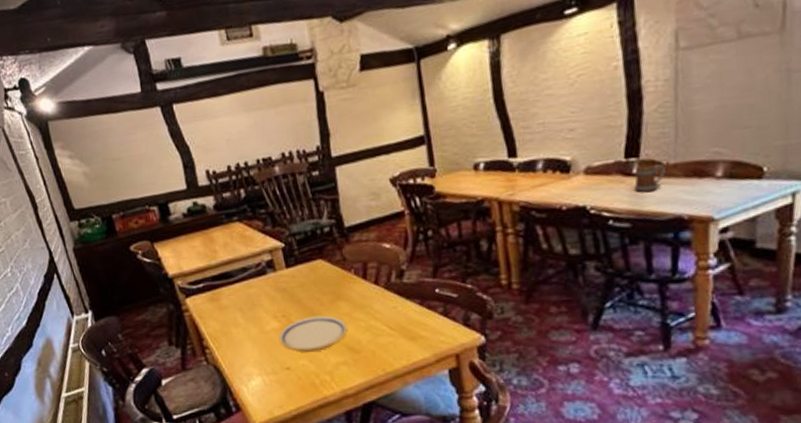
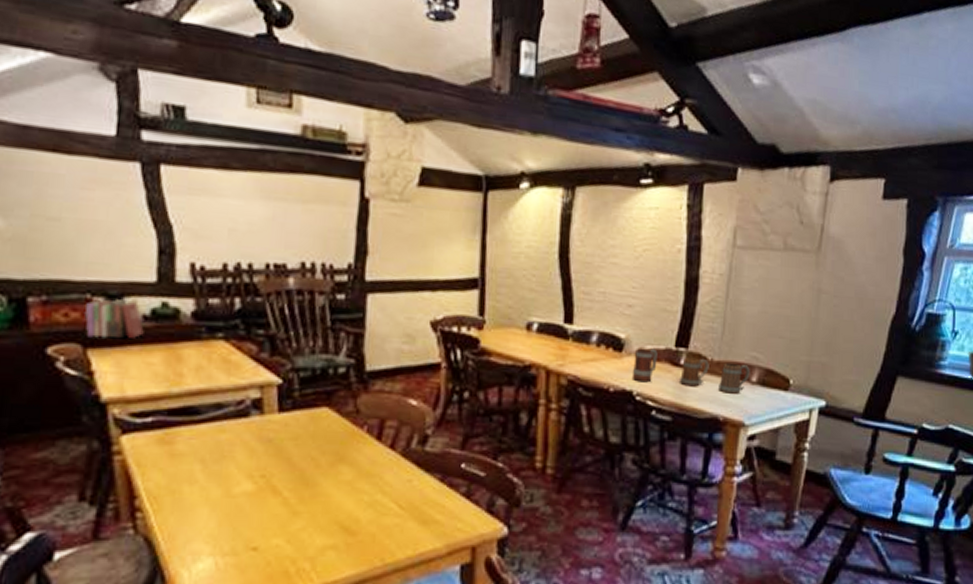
books: none [146,204,186,235] -> present [84,299,144,339]
plate: present [278,315,347,352] -> none [249,480,345,528]
beer mug: none [583,164,608,197] -> present [631,348,658,383]
beer mug: none [678,162,714,193] -> present [718,362,750,394]

